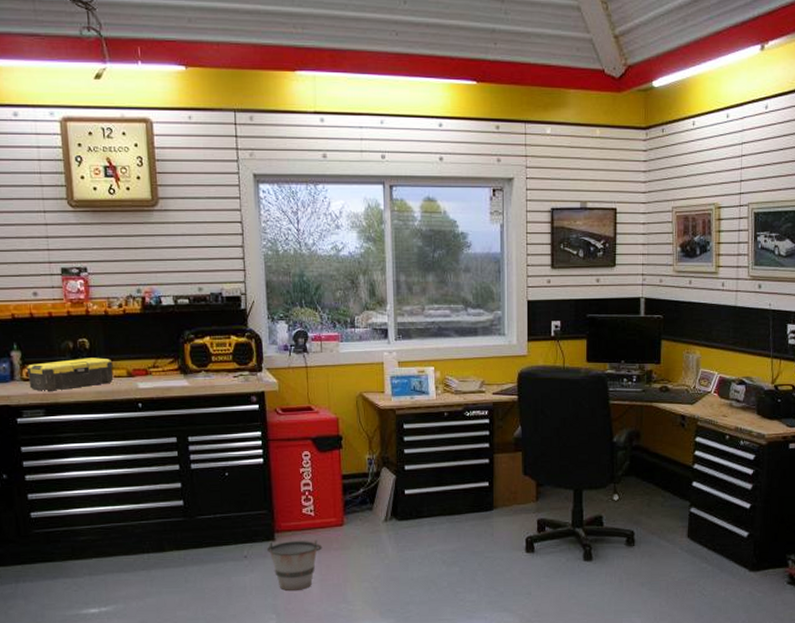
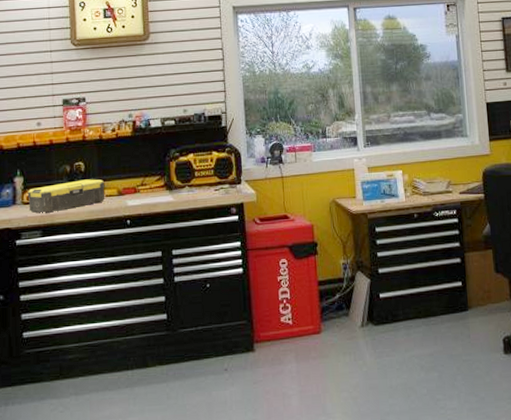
bucket: present [266,539,323,591] -> none [246,348,301,404]

